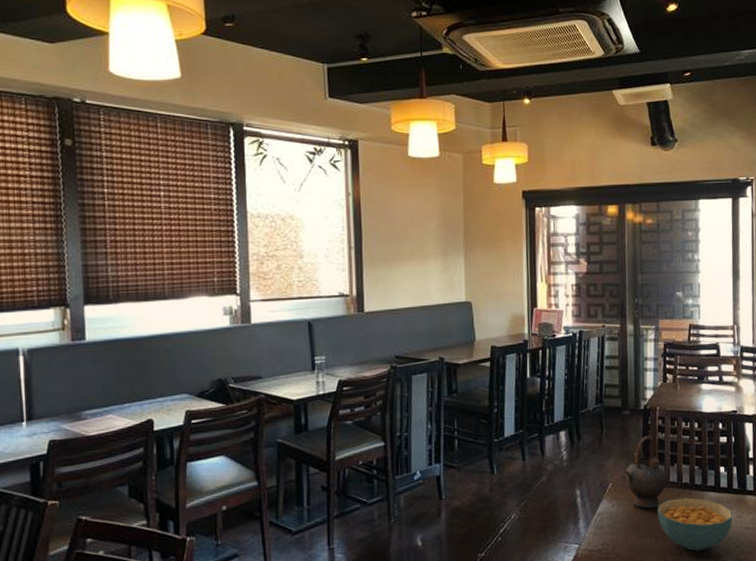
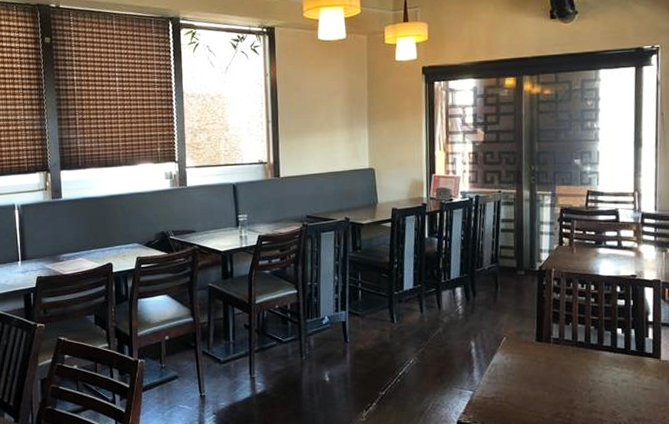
teapot: present [623,436,667,509] -> none [518,296,562,363]
cereal bowl: present [657,497,733,551] -> none [551,355,630,407]

